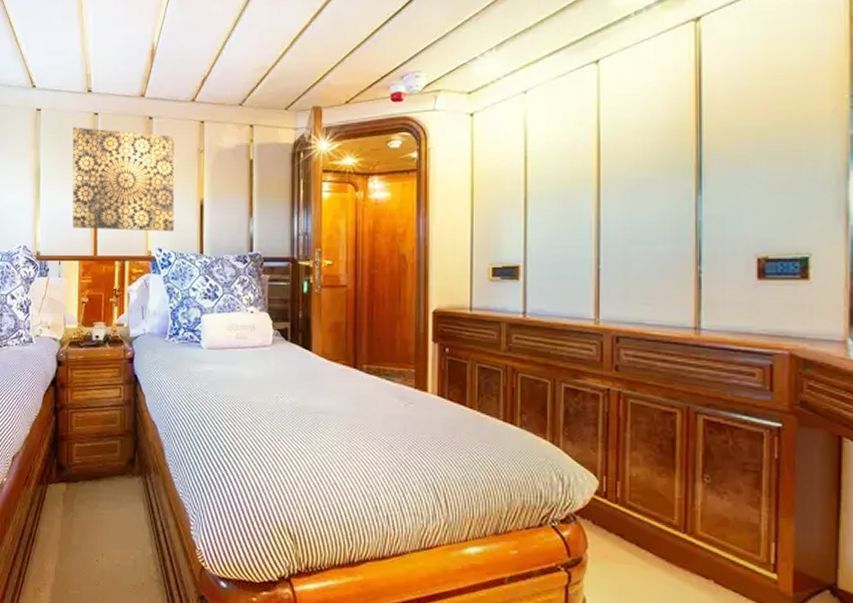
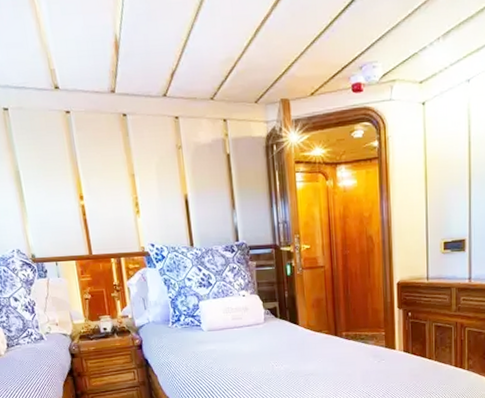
wall art: present [72,127,175,232] -> none [46,126,163,230]

